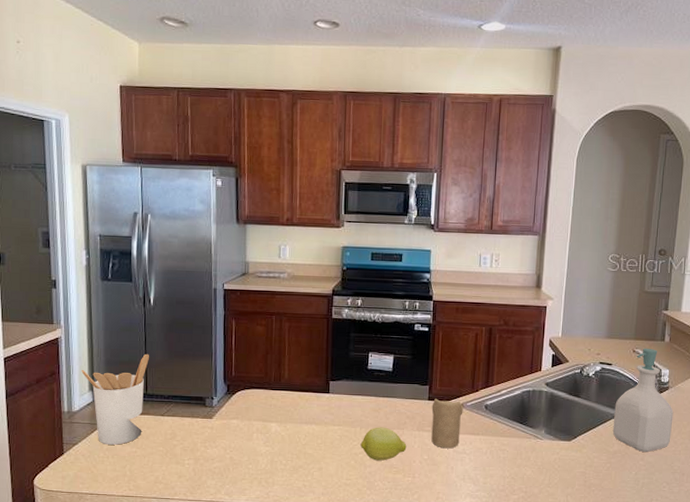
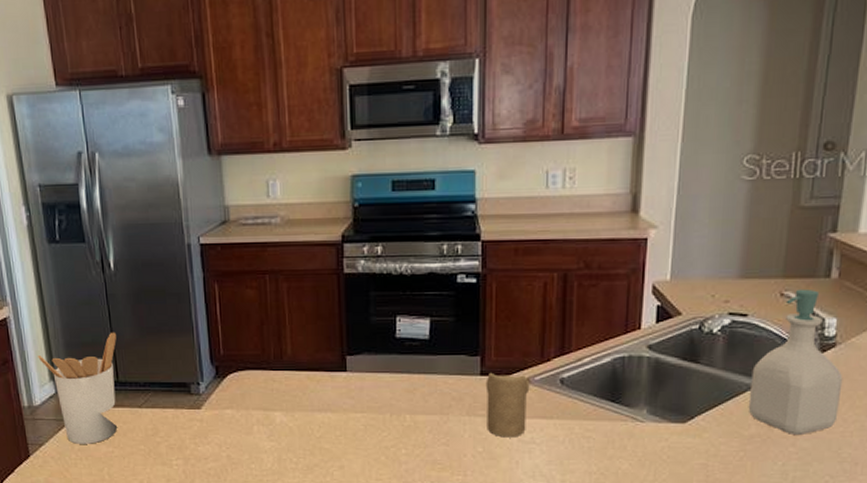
fruit: present [360,427,407,461] -> none [392,412,454,455]

